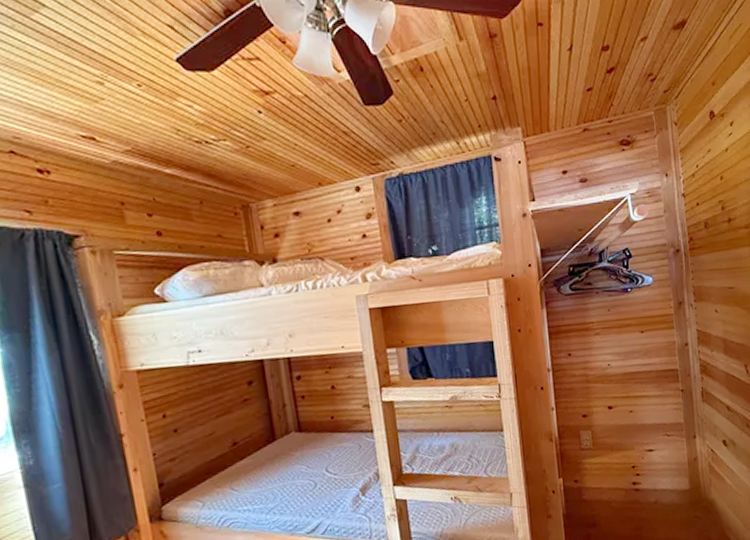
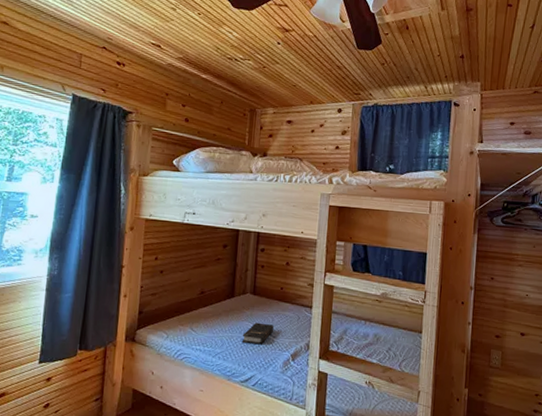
hardback book: none [296,461,333,490] -> present [241,322,274,345]

